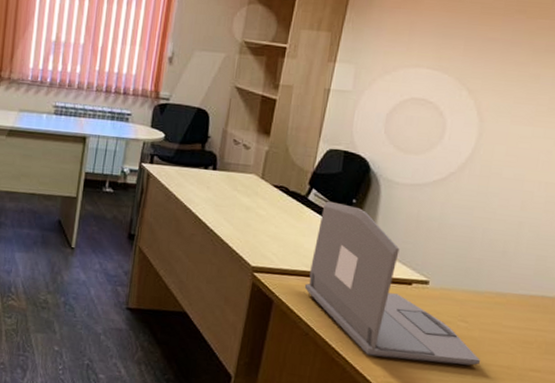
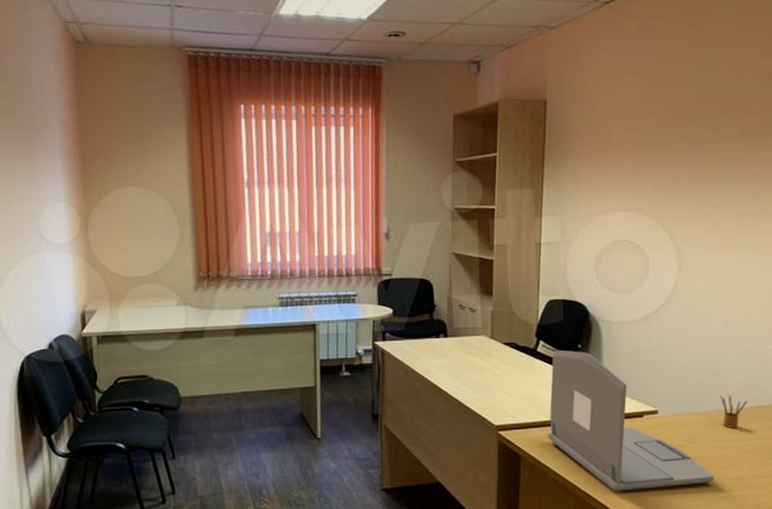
pencil box: none [500,278,533,315] -> present [720,394,747,429]

